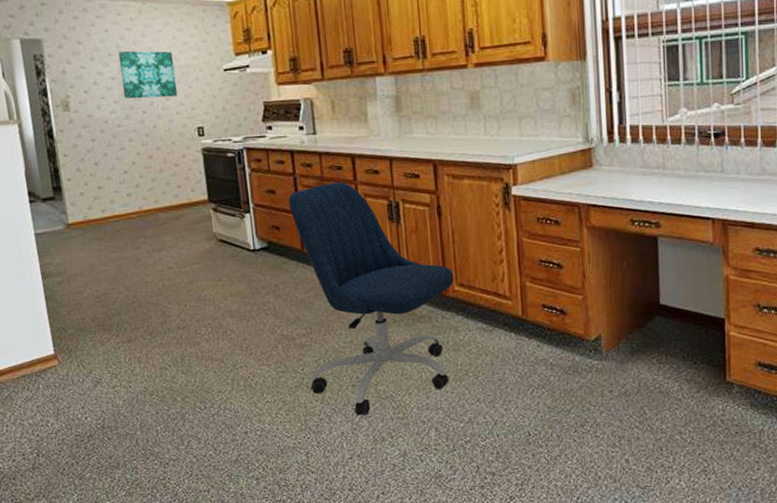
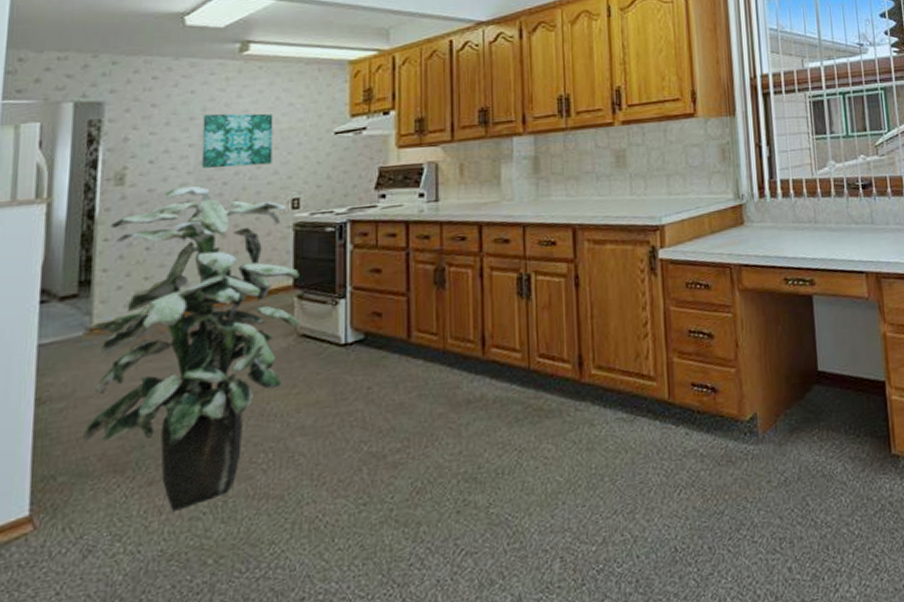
indoor plant: none [66,113,217,362] -> present [83,185,300,511]
office chair: present [288,182,454,416] -> none [397,255,591,554]

